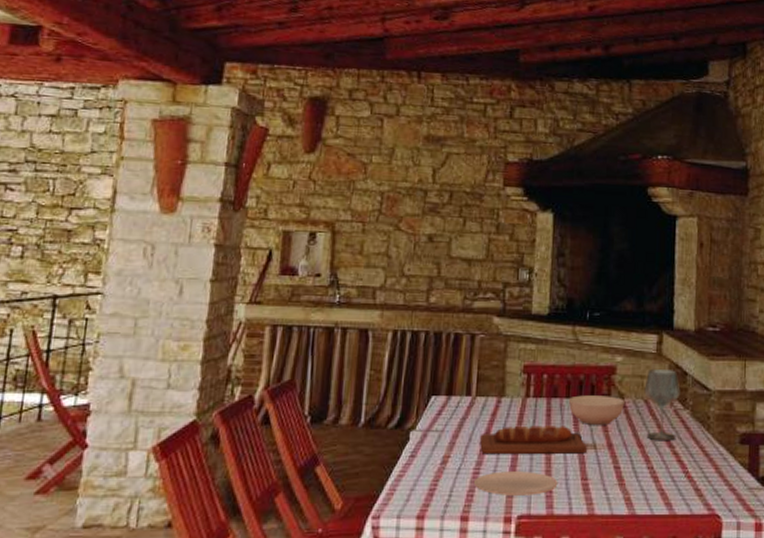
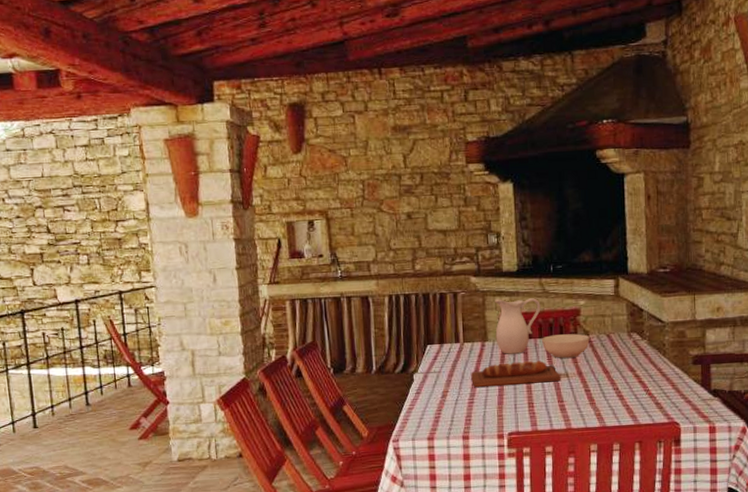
plate: present [473,471,558,496] -> none [469,398,539,418]
pitcher: none [514,346,572,415] -> present [495,298,541,354]
wine glass: present [644,368,681,441] -> none [606,307,638,367]

